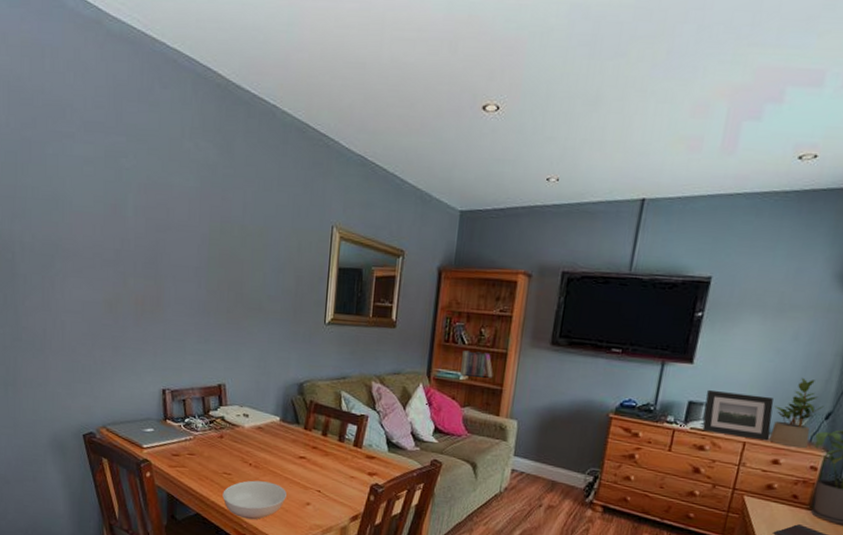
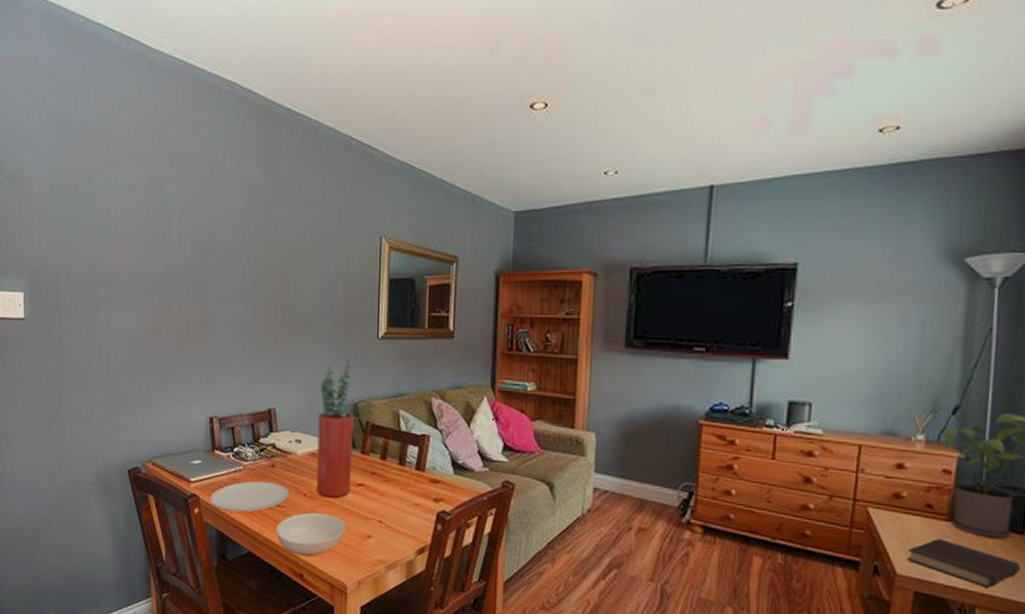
plate: none [161,450,236,478] -> present [210,481,289,513]
vase: none [261,340,299,468] -> present [317,358,354,498]
books: present [460,350,493,378] -> none [528,358,564,387]
picture frame: present [702,389,774,441] -> none [807,387,890,443]
potted plant: present [769,377,824,449] -> none [889,368,949,450]

